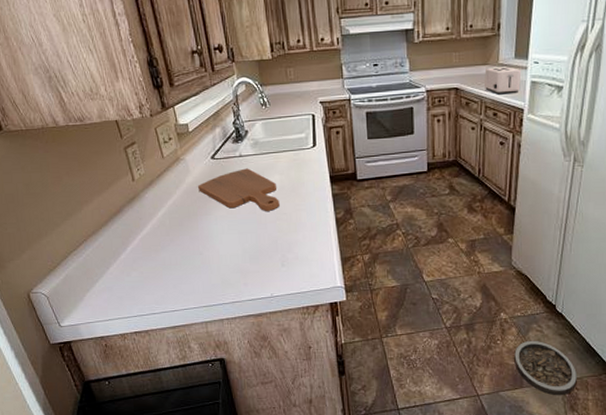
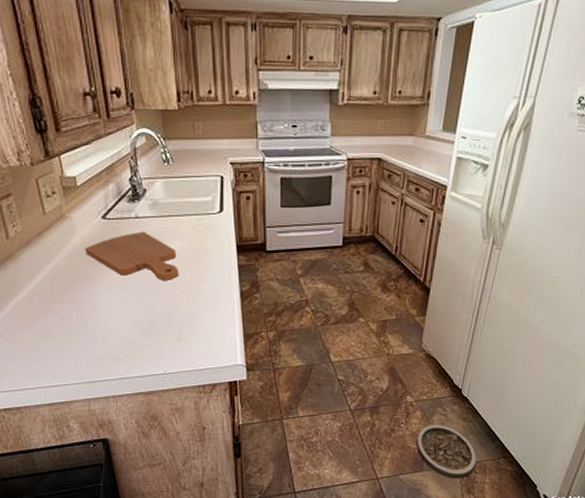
toaster: present [484,67,522,95] -> none [409,139,448,169]

